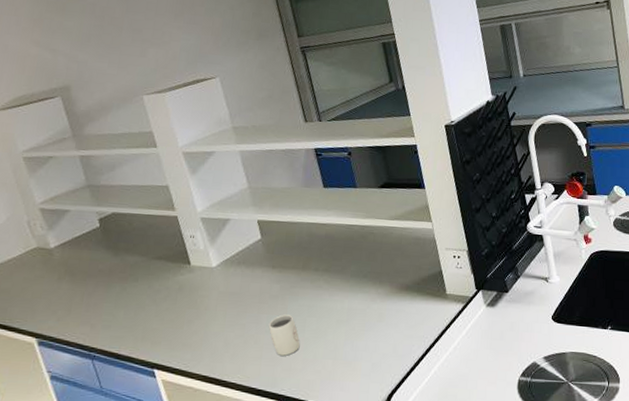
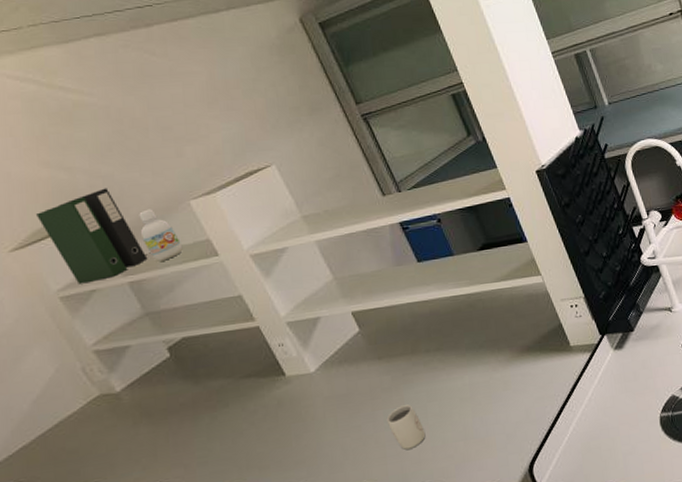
binder: none [20,71,100,150] -> present [36,188,148,284]
bottle: none [97,96,129,143] -> present [139,209,183,262]

